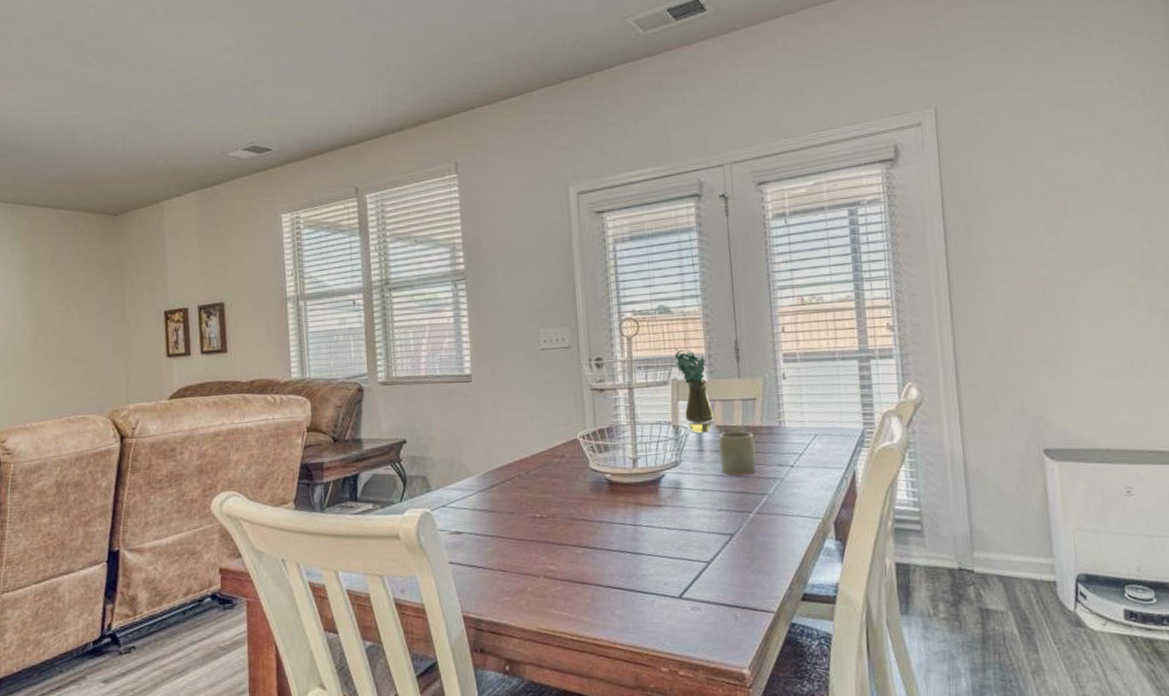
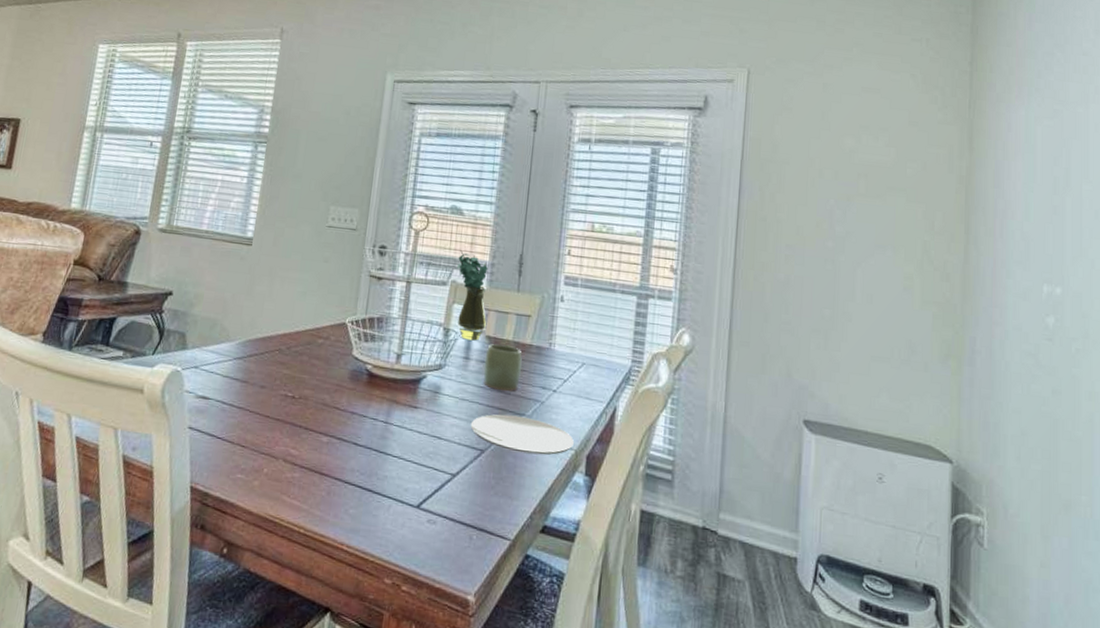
plate: none [716,495,819,530] -> present [470,414,574,456]

